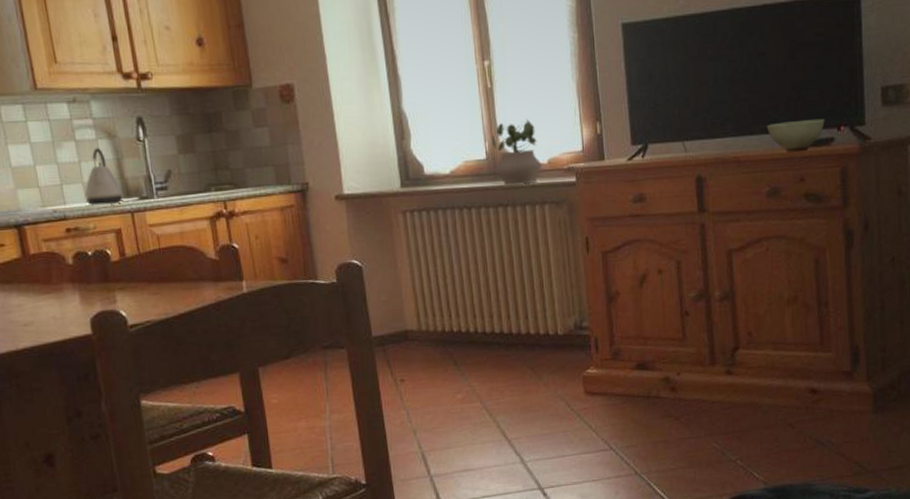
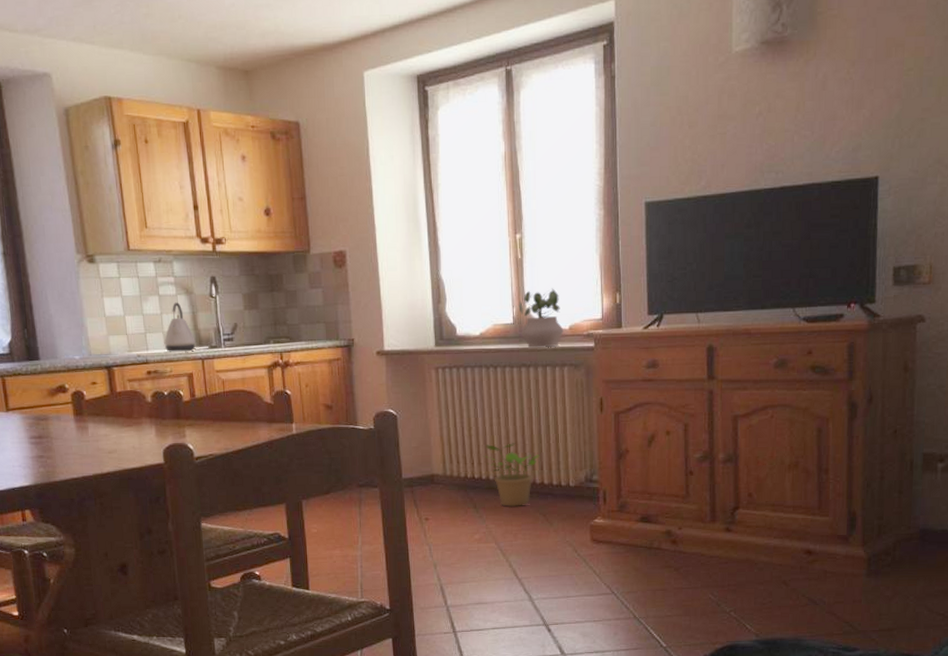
potted plant: none [461,290,524,362] -> present [483,443,540,508]
bowl: present [766,118,825,153] -> none [778,295,836,327]

